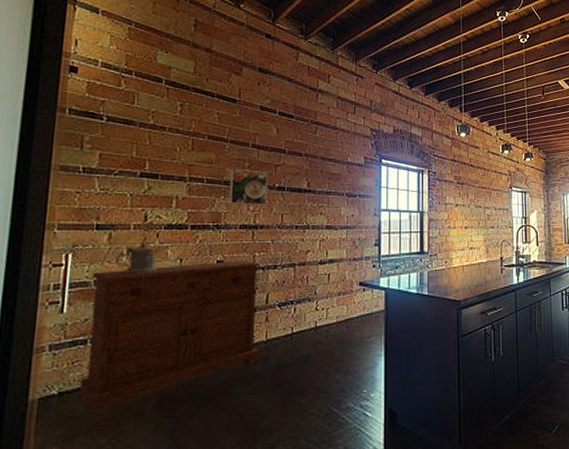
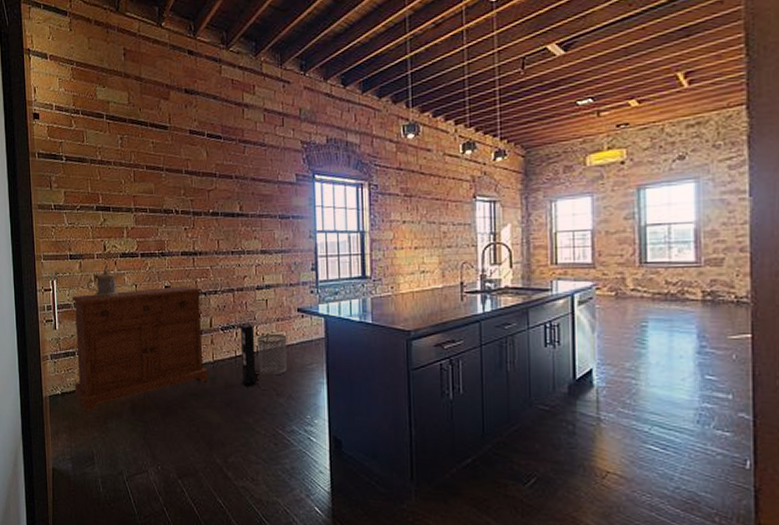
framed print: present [229,169,268,205] -> none [169,197,204,232]
speaker: none [295,300,336,372] -> present [240,325,279,395]
waste bin: none [316,307,347,352] -> present [258,333,288,376]

